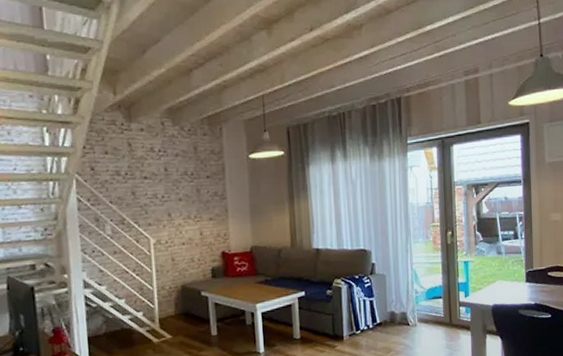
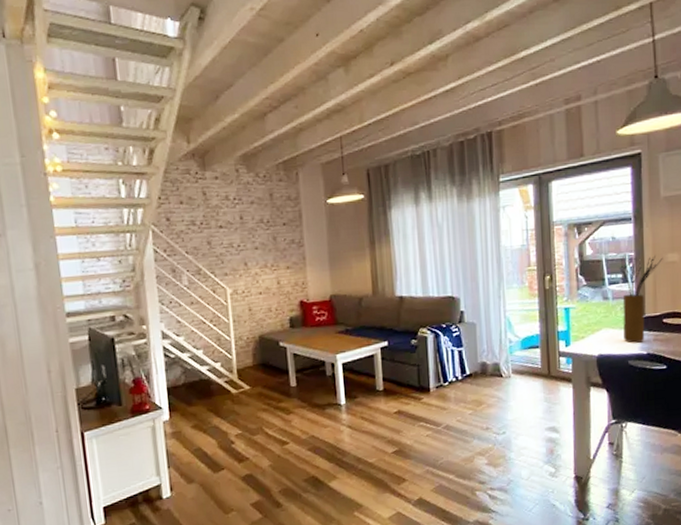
vase: none [511,213,548,294] -> present [619,254,663,343]

